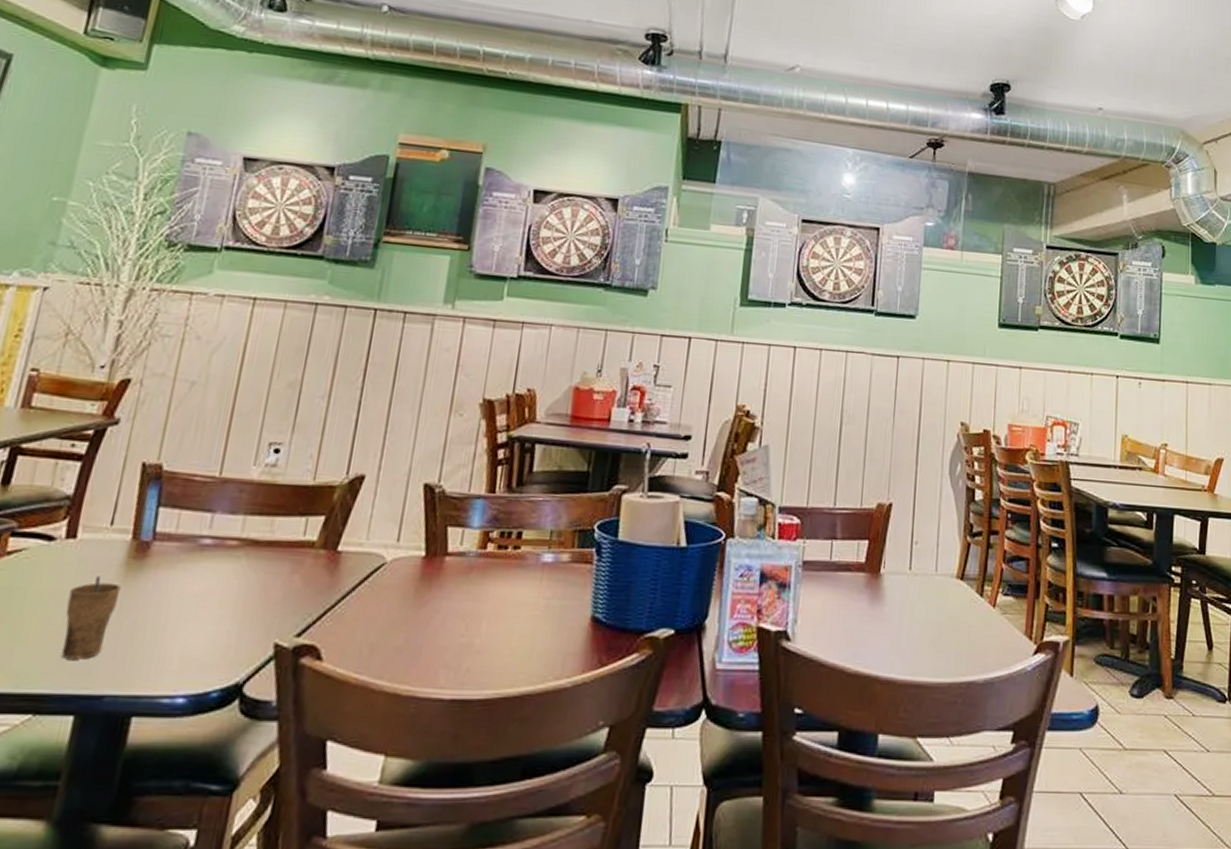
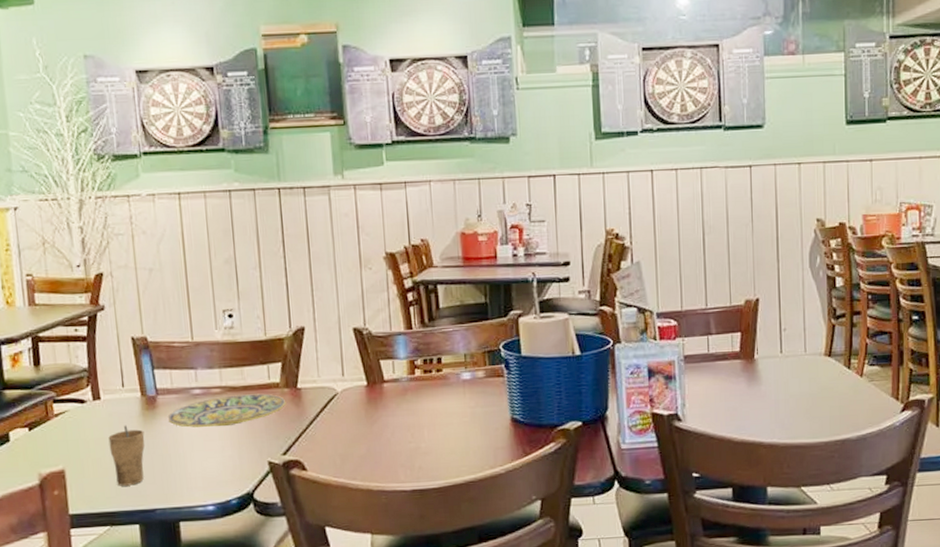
plate: none [157,551,319,590] -> present [167,393,287,428]

